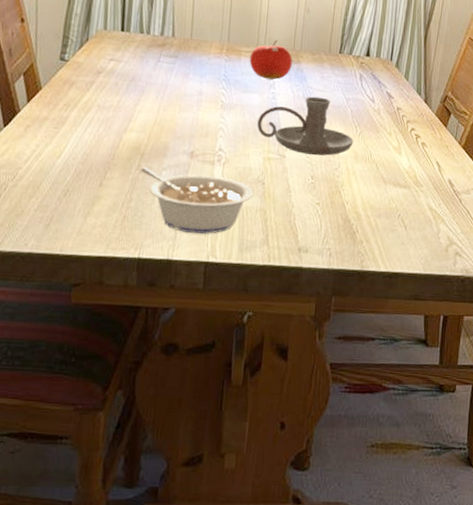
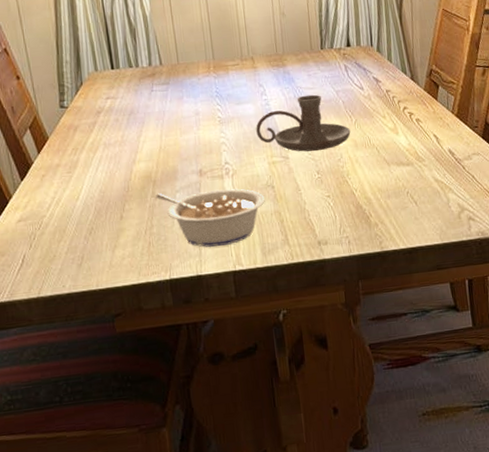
fruit: present [249,40,292,80] -> none [236,48,278,89]

